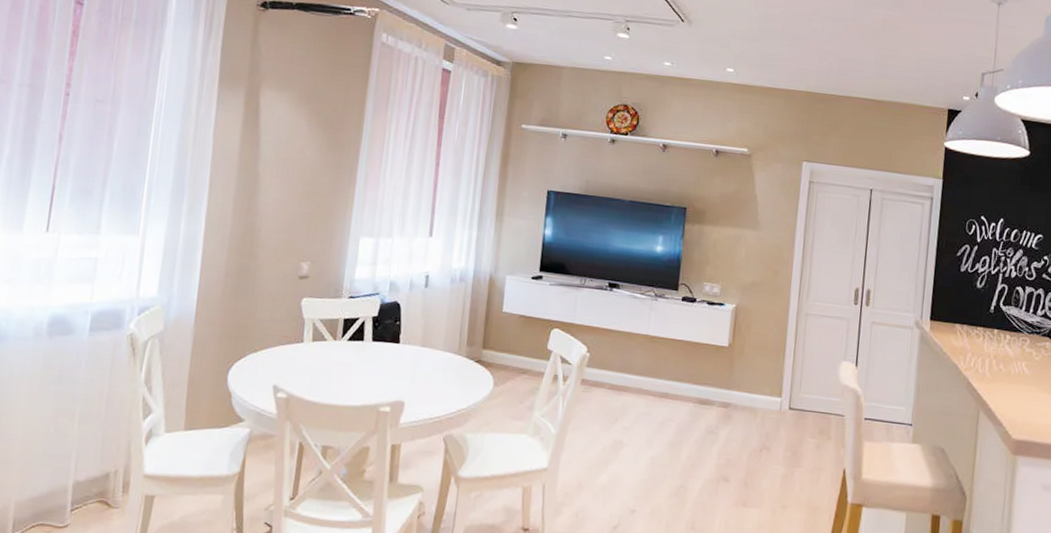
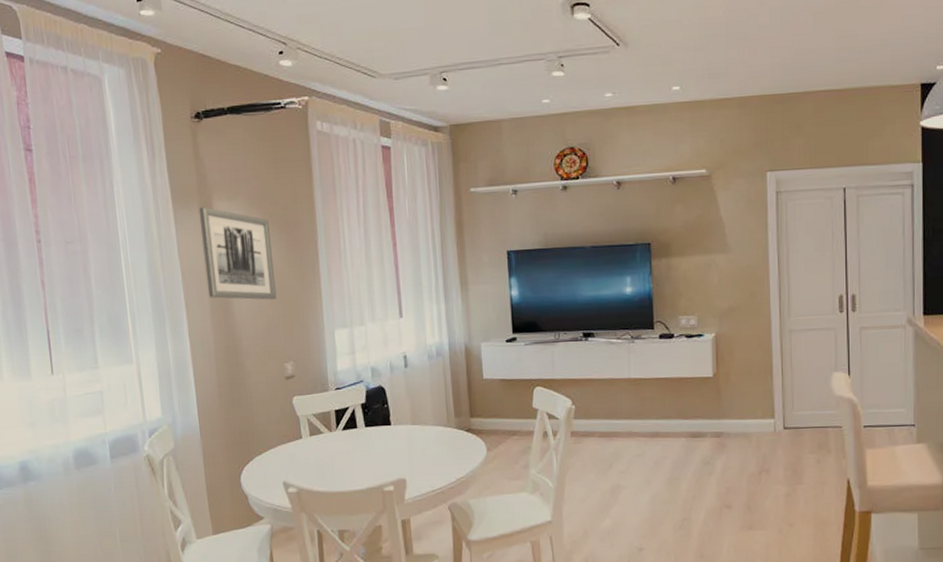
wall art: none [236,92,315,197] -> present [199,206,277,300]

